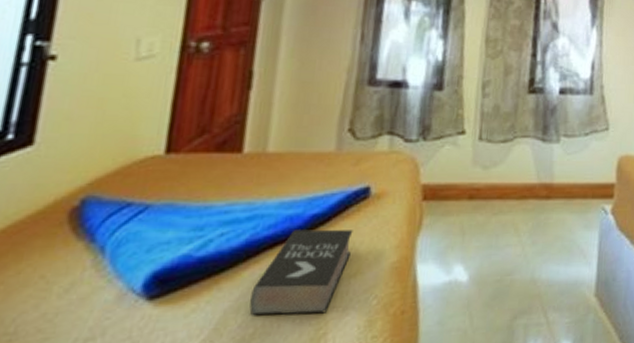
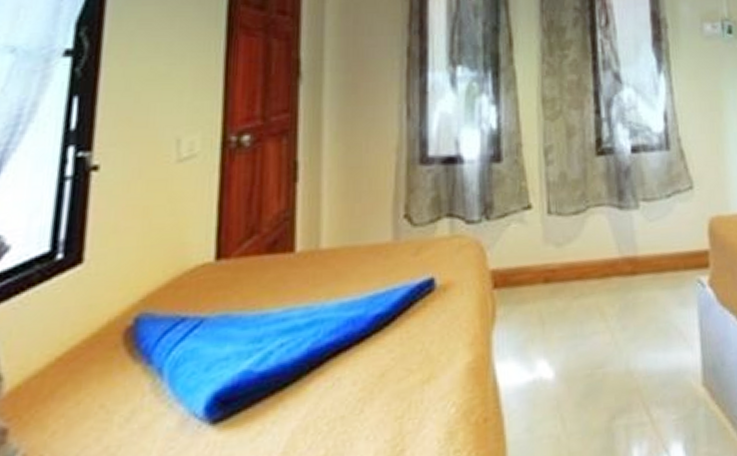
book: present [249,229,353,316] -> none [318,329,421,435]

